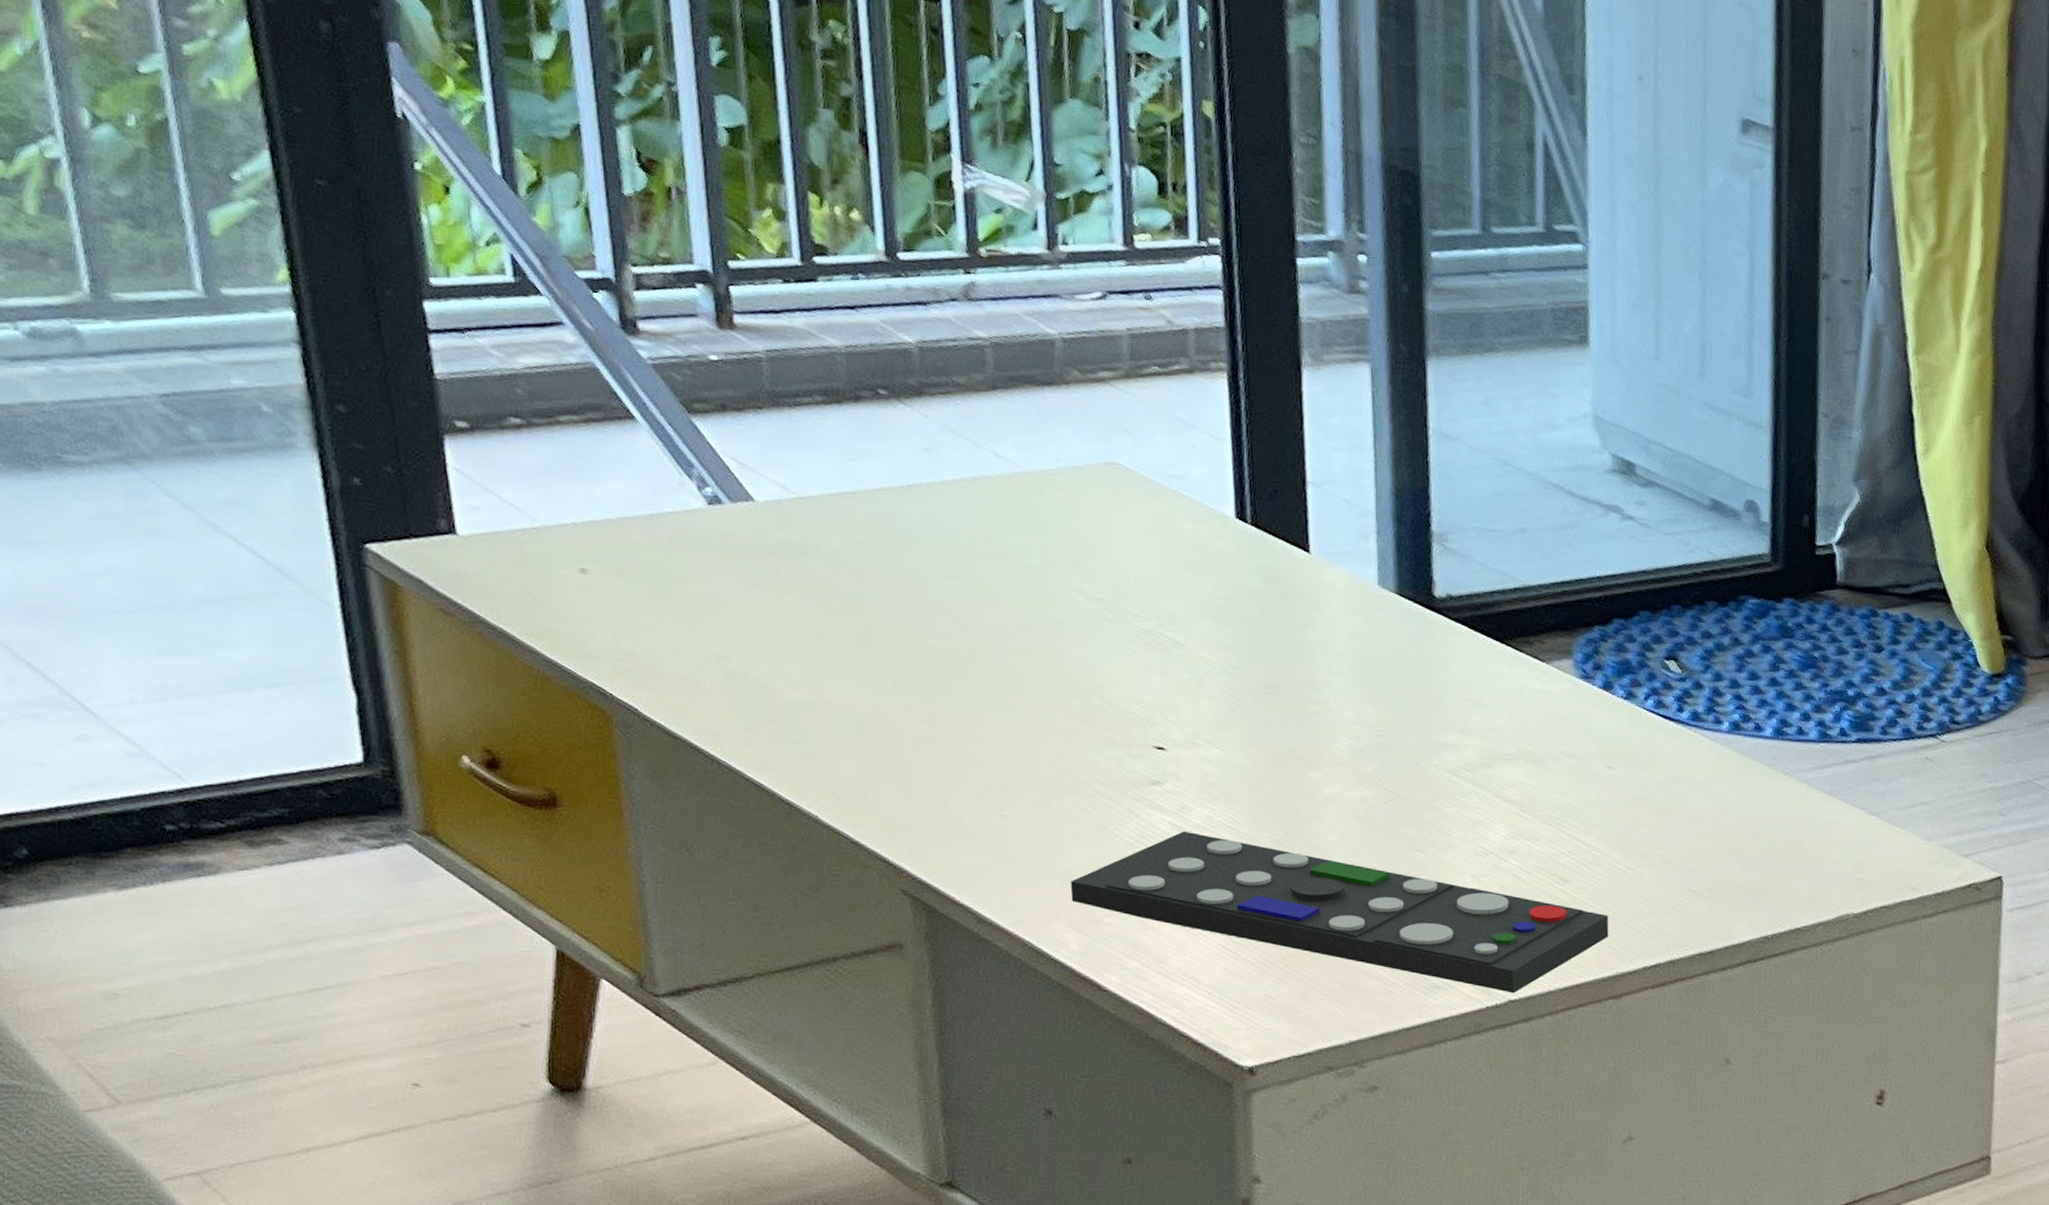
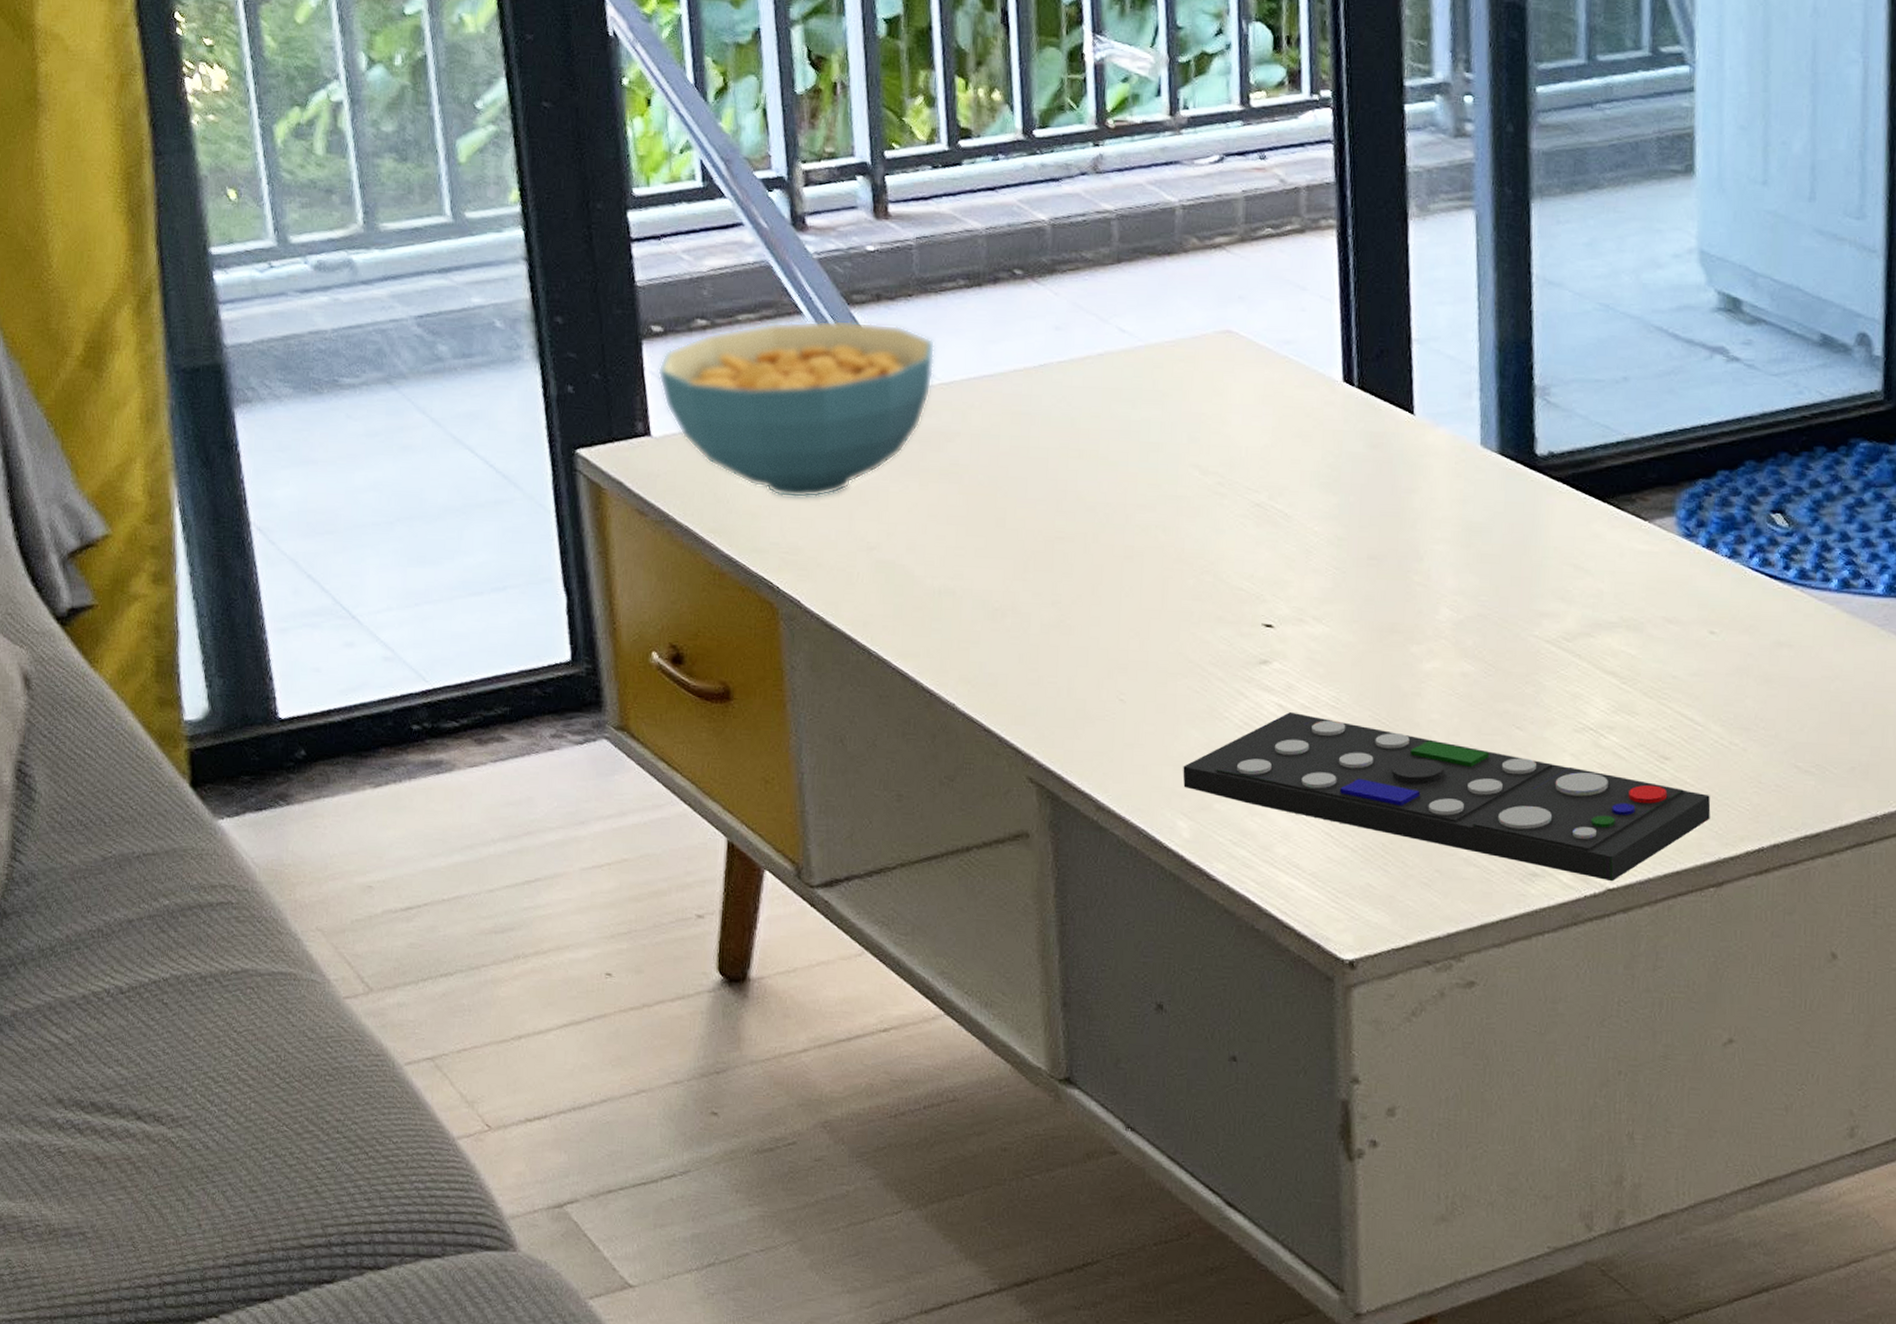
cereal bowl: none [462,425,790,606] -> present [657,319,936,499]

